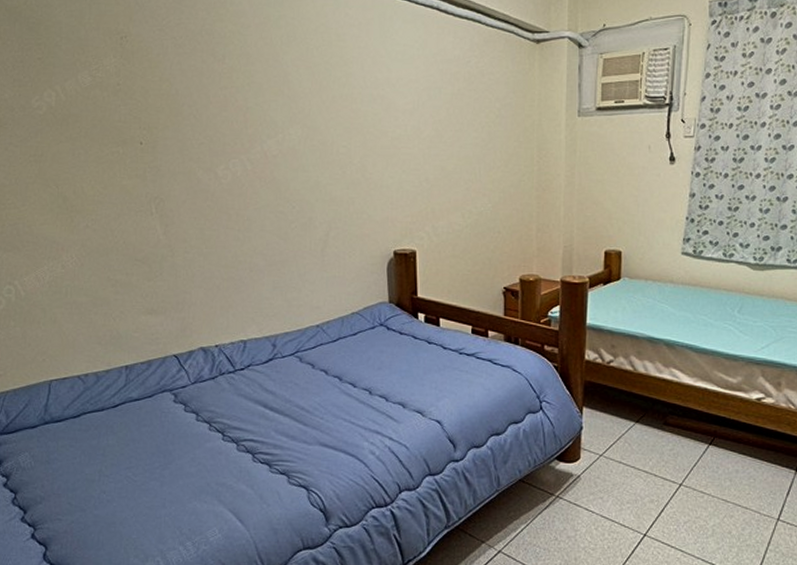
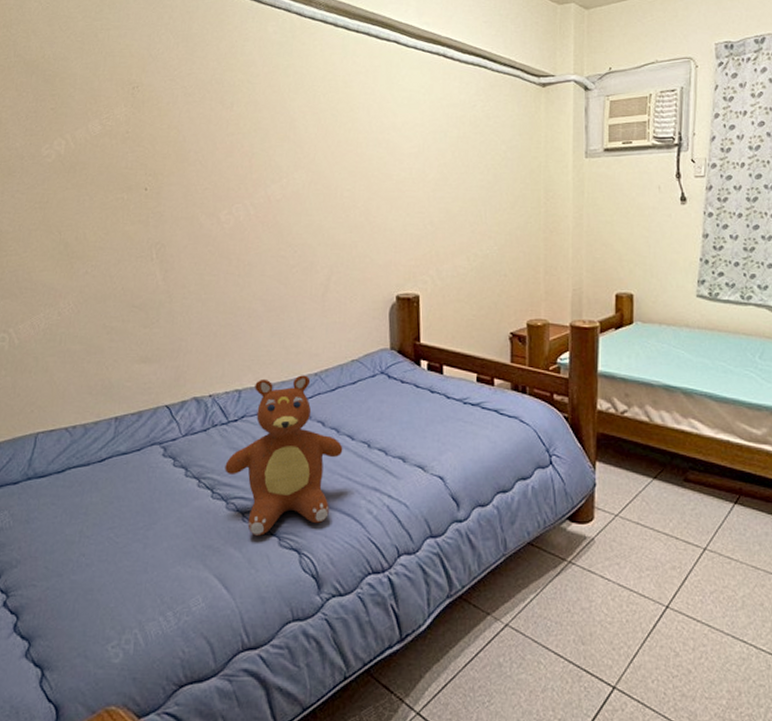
teddy bear: none [234,327,346,474] -> present [225,375,343,536]

